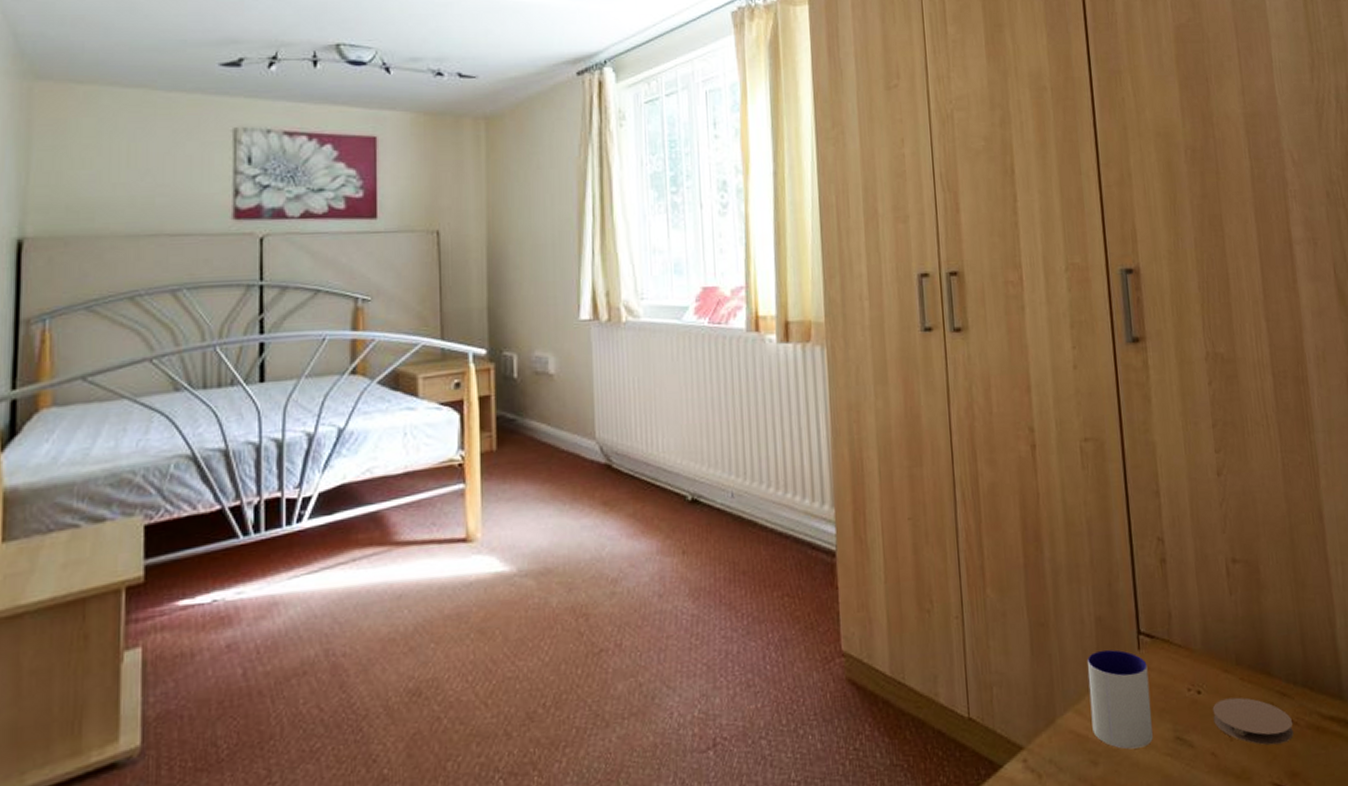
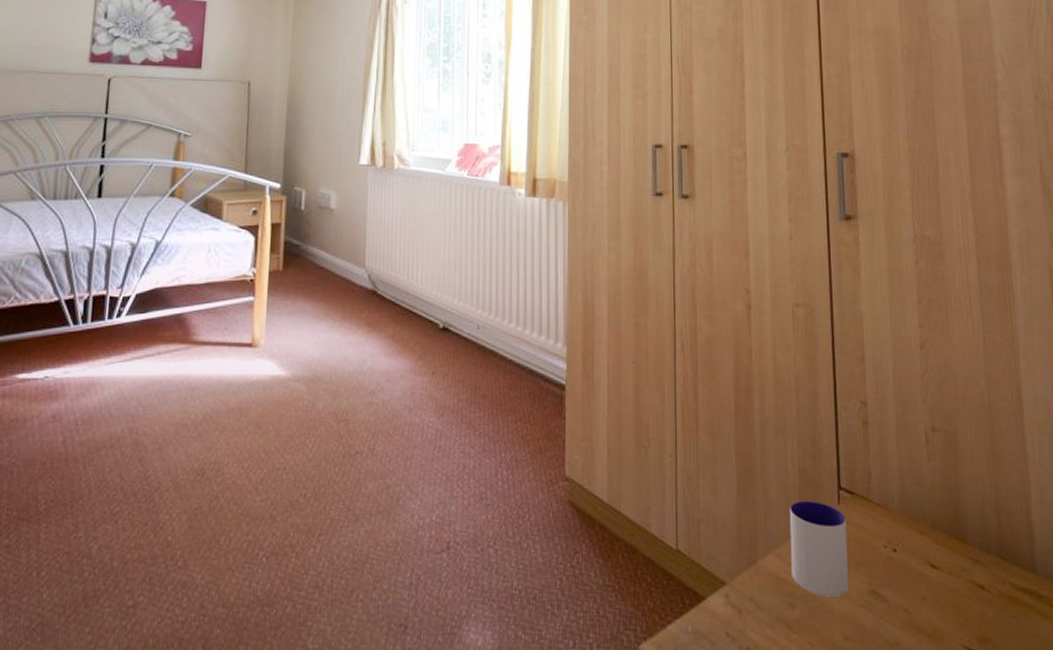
coaster: present [1212,697,1294,746] -> none [907,559,986,609]

